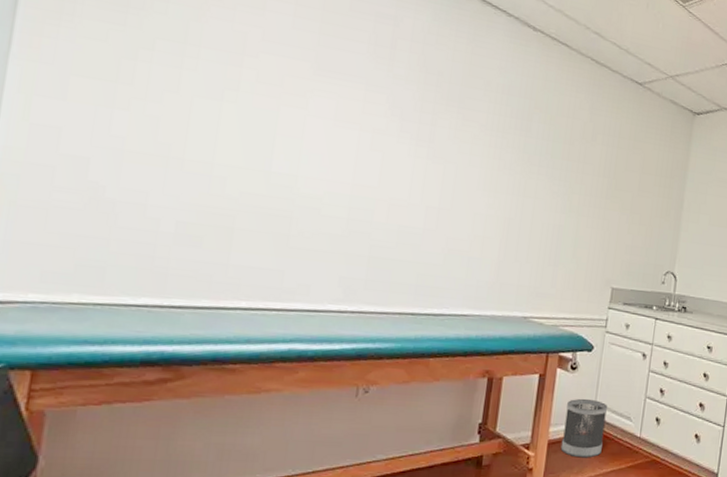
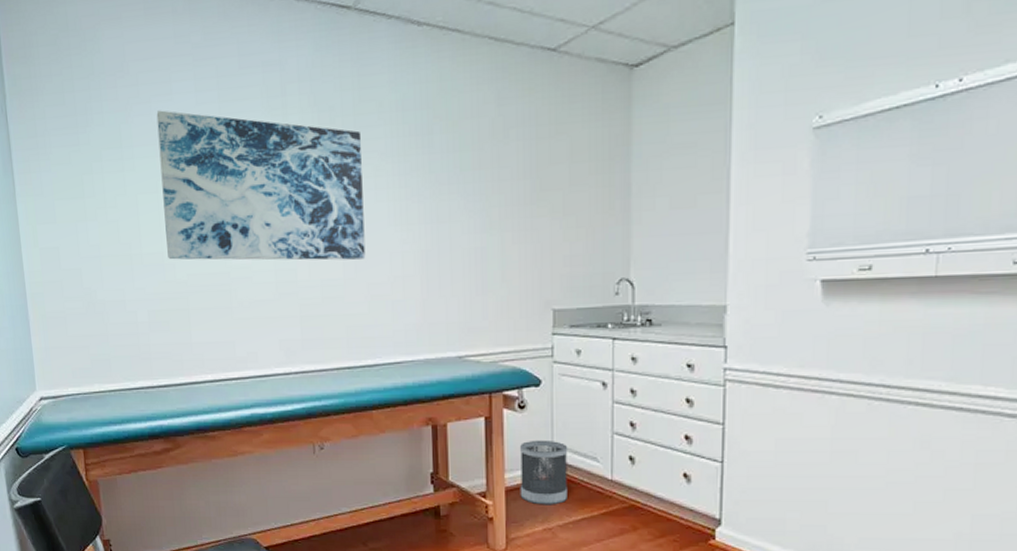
wall art: none [219,20,464,214] -> present [156,110,366,261]

